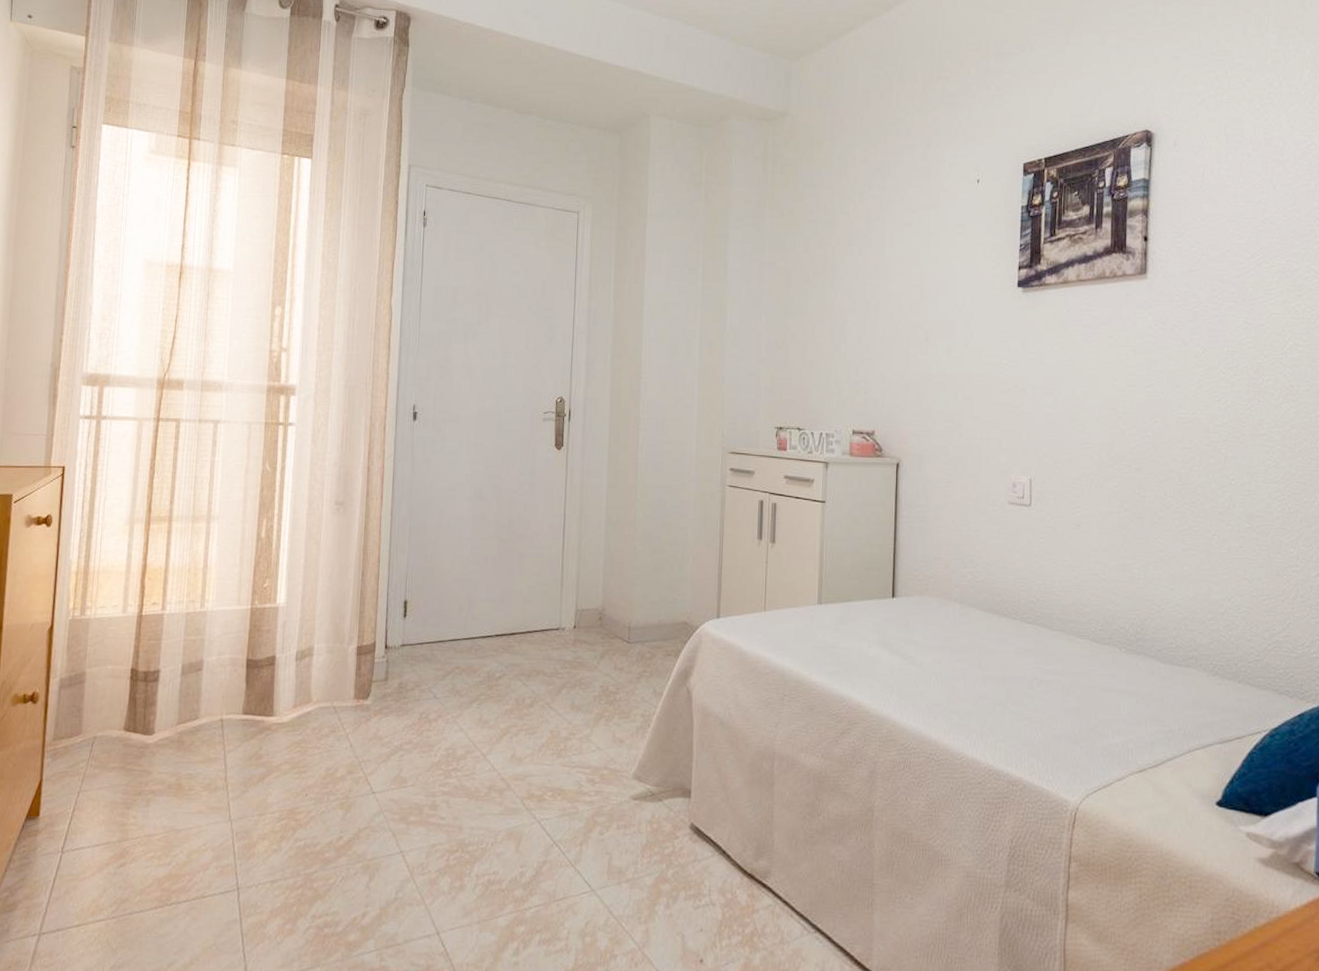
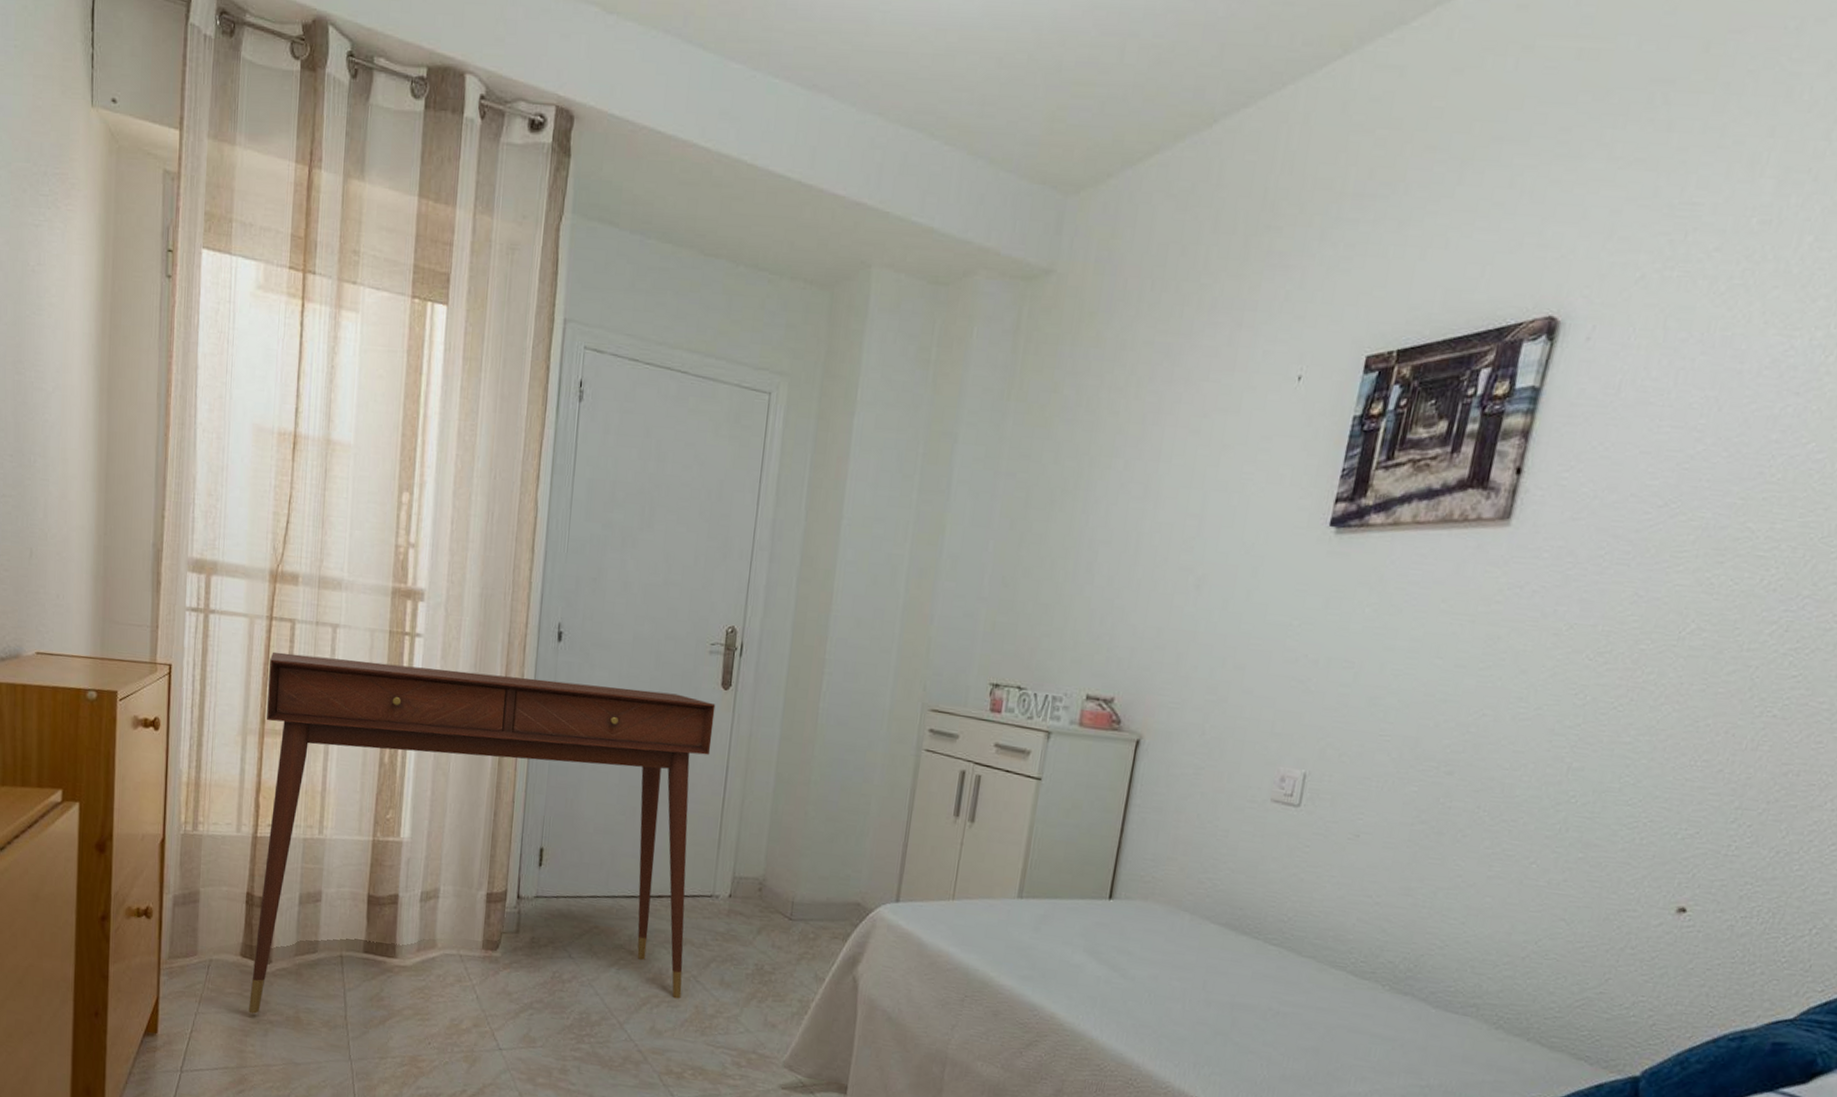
desk: none [131,448,551,785] -> present [249,651,716,1014]

